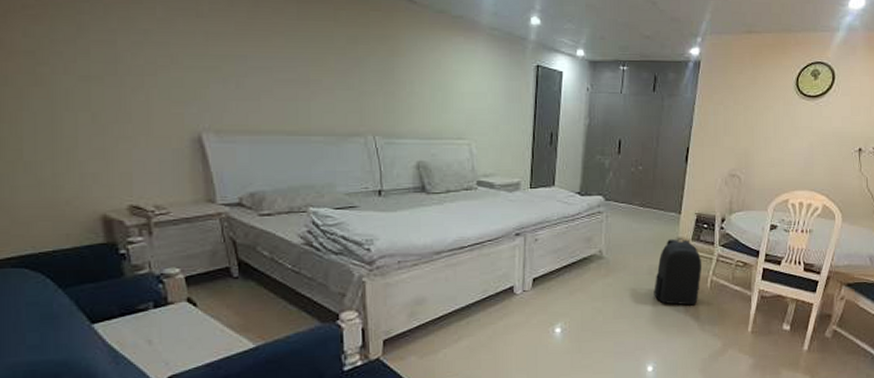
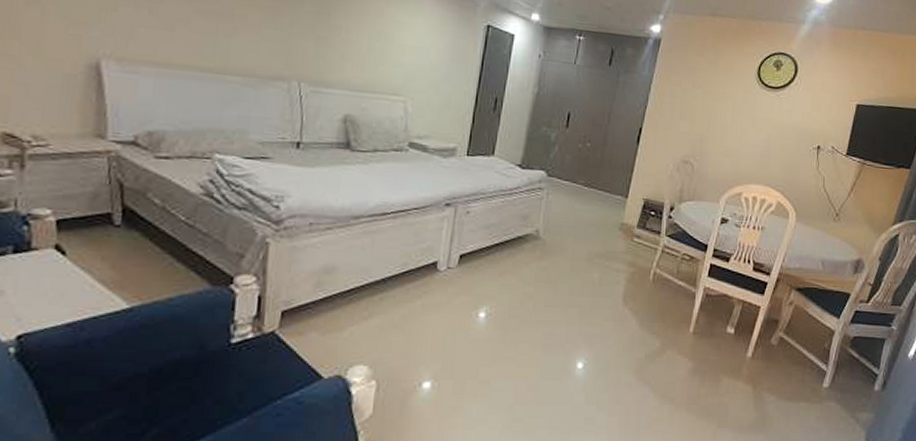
backpack: present [654,238,702,306] -> none [591,224,646,299]

